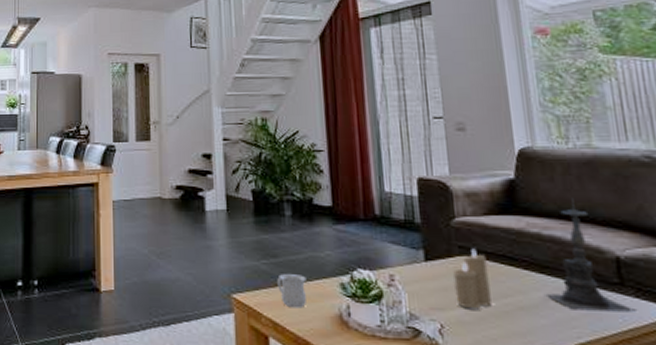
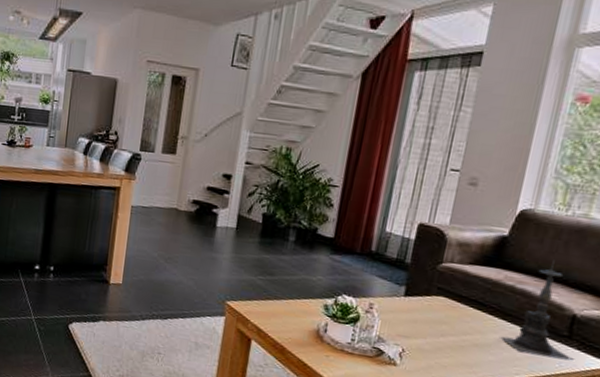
mug: present [277,274,306,308] -> none [268,290,296,320]
candle: present [453,248,492,310] -> none [422,291,460,341]

